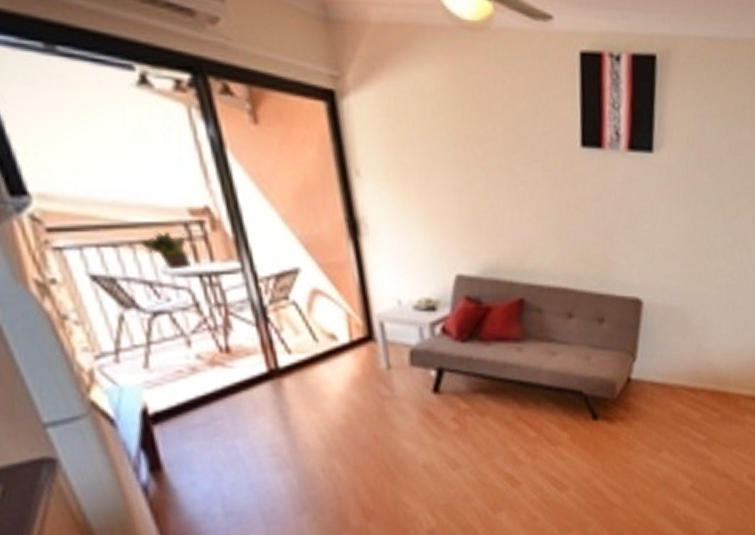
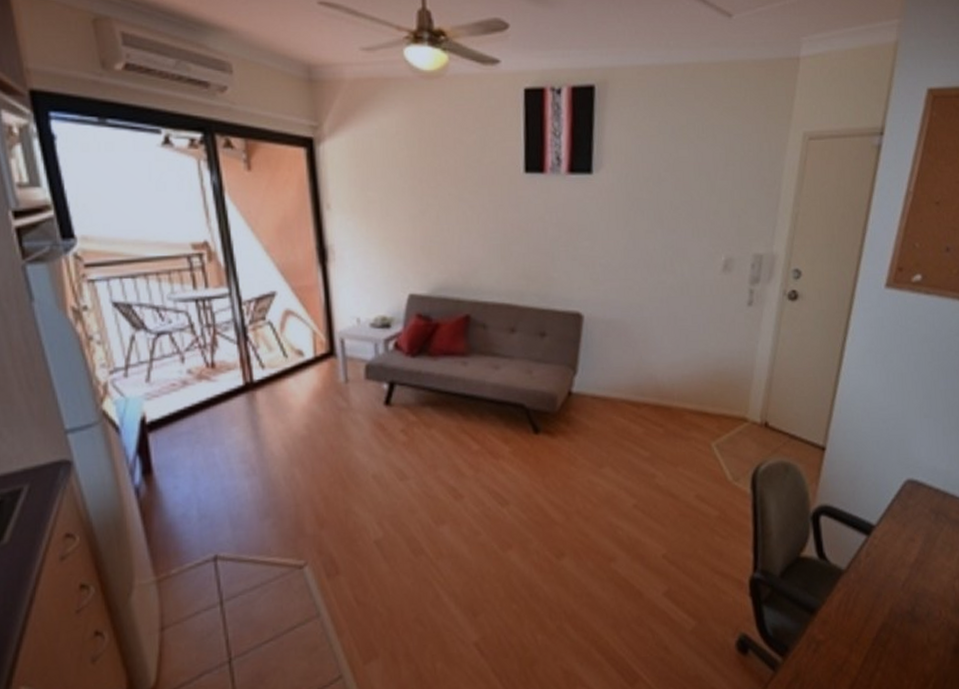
potted plant: present [138,231,192,270] -> none [151,263,191,296]

